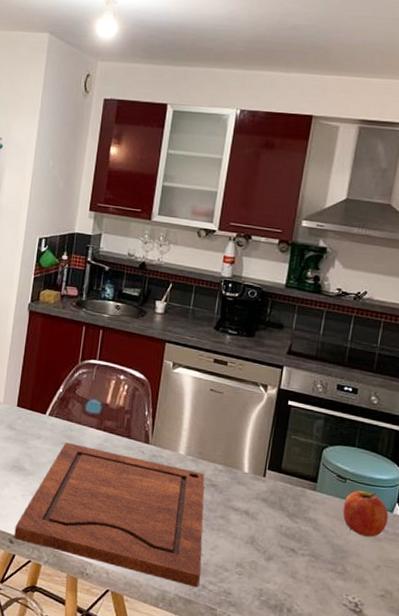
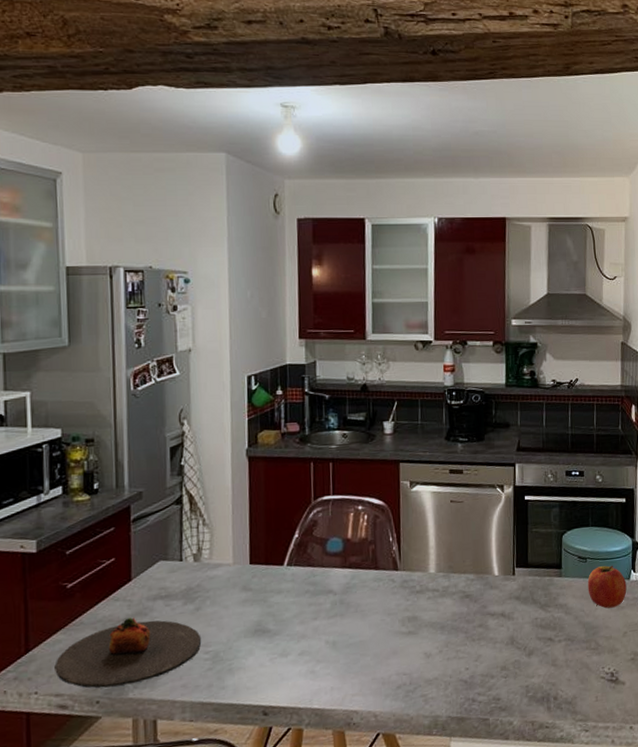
cutting board: present [14,442,205,587] -> none [267,586,469,710]

